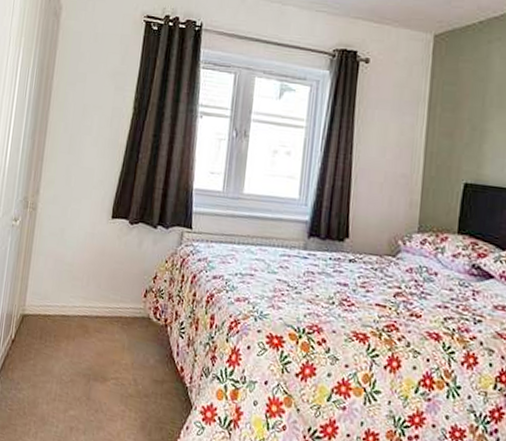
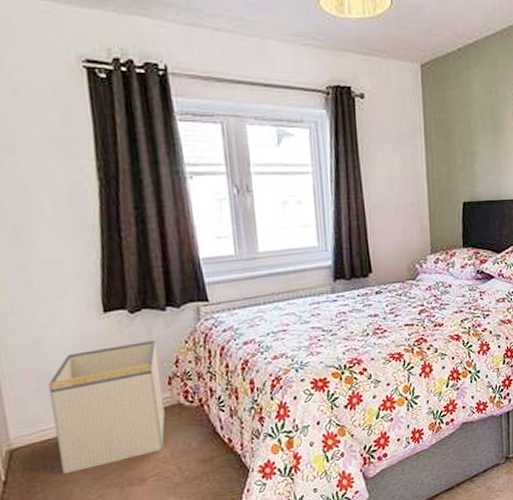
storage bin: none [51,247,143,357] -> present [47,341,166,474]

